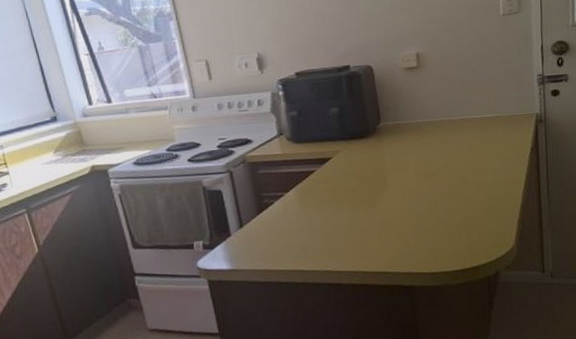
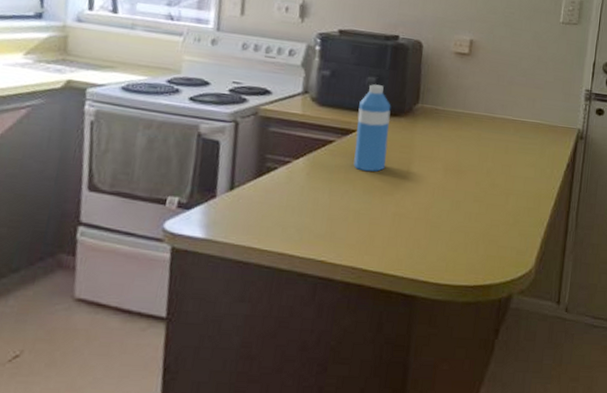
water bottle: none [328,113,364,191] -> present [353,84,391,172]

